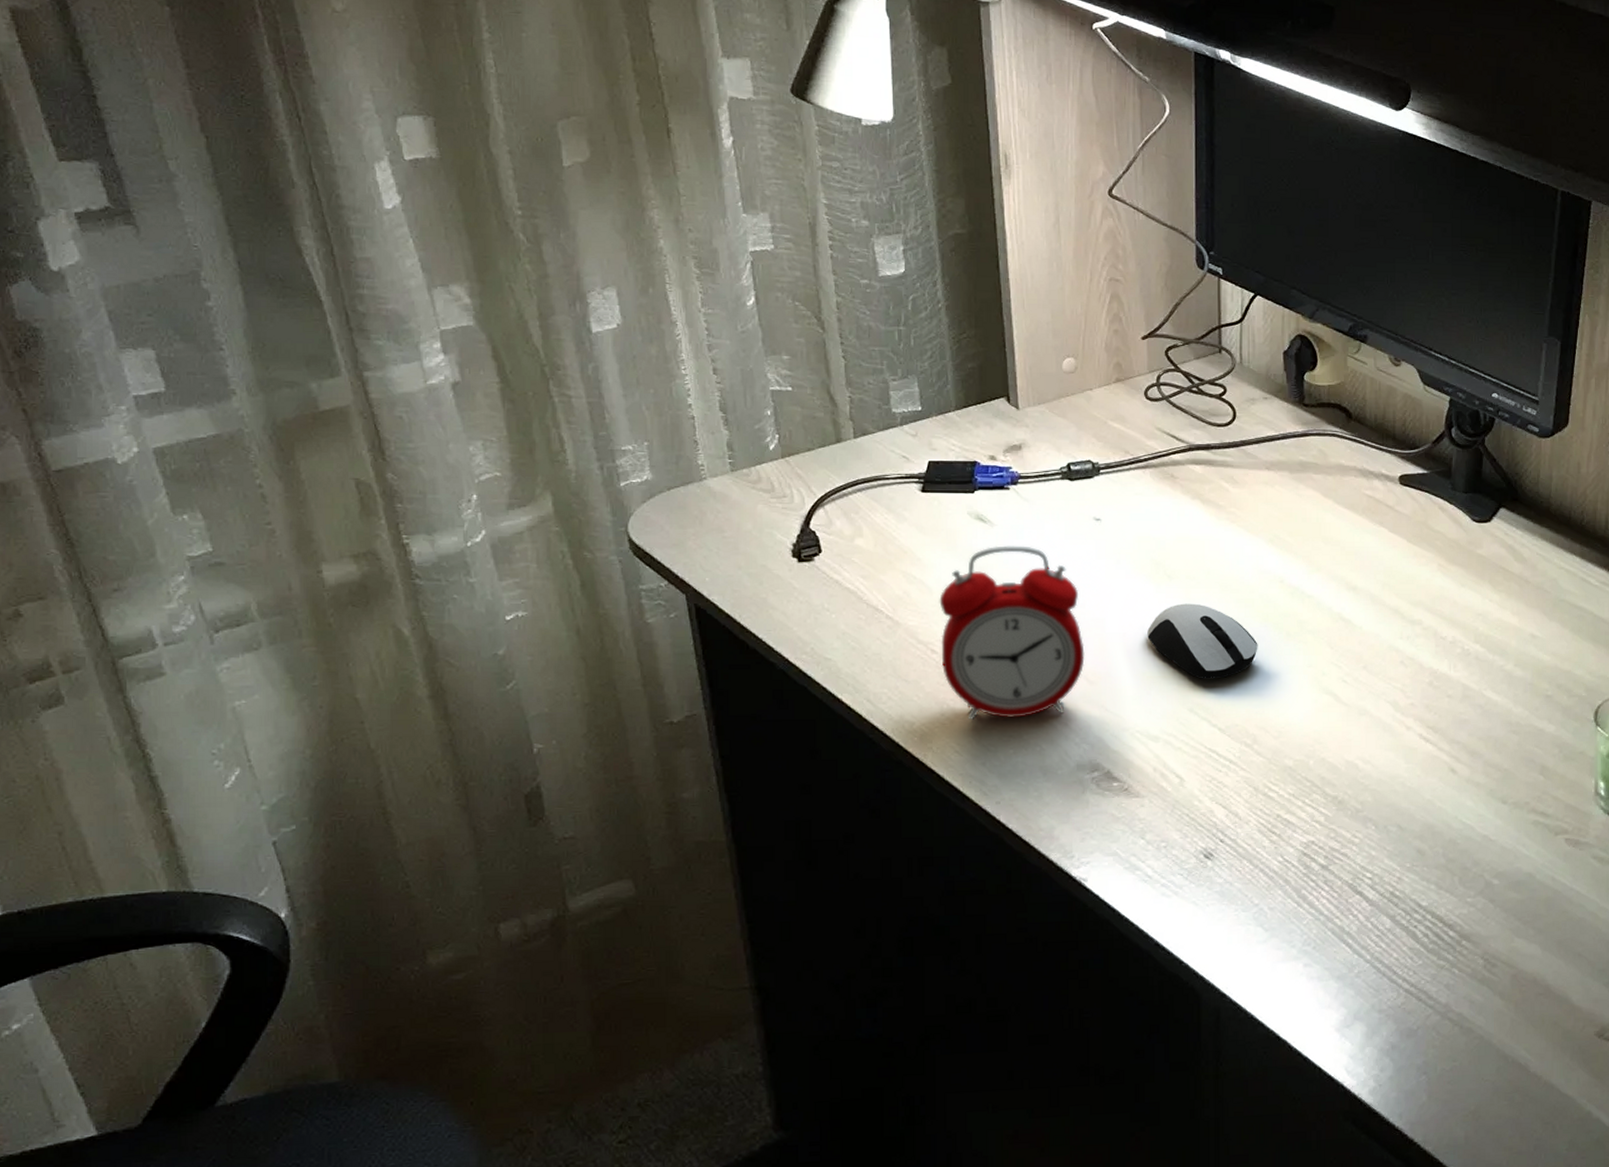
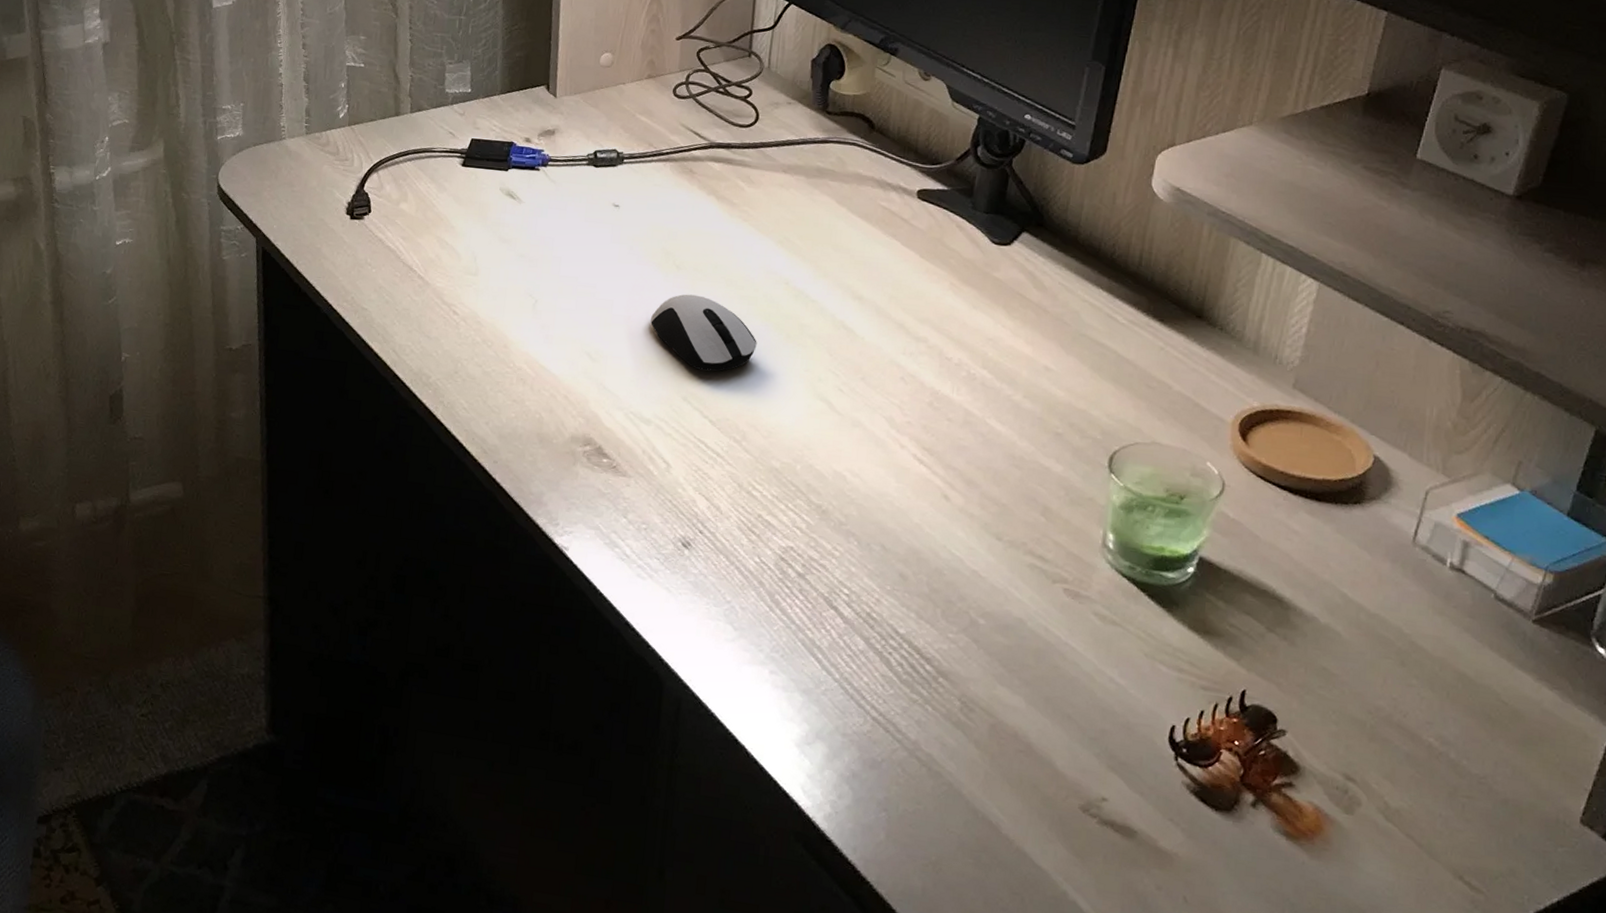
alarm clock: present [939,545,1085,721] -> none [460,221,591,386]

